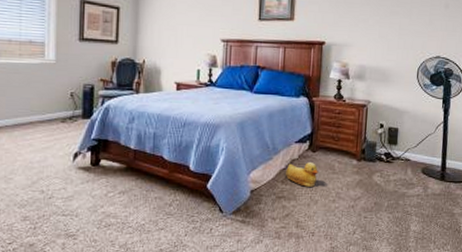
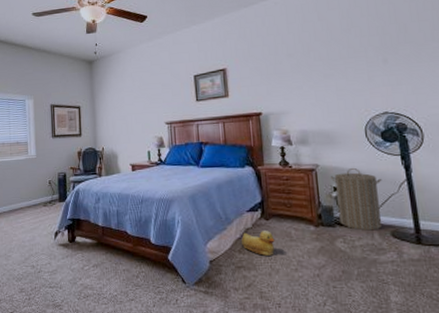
laundry hamper: none [380,107,423,167] -> present [331,168,382,231]

